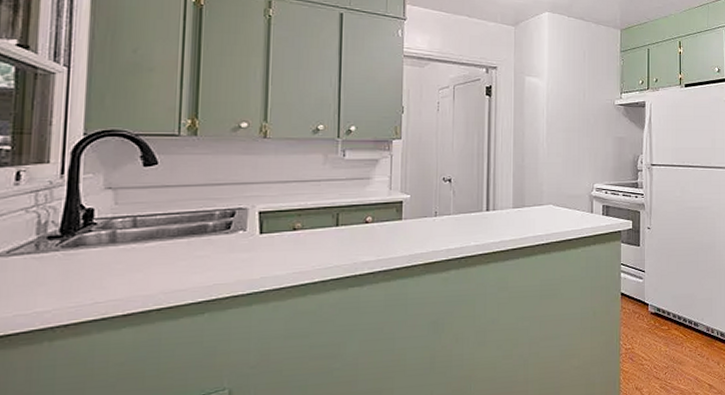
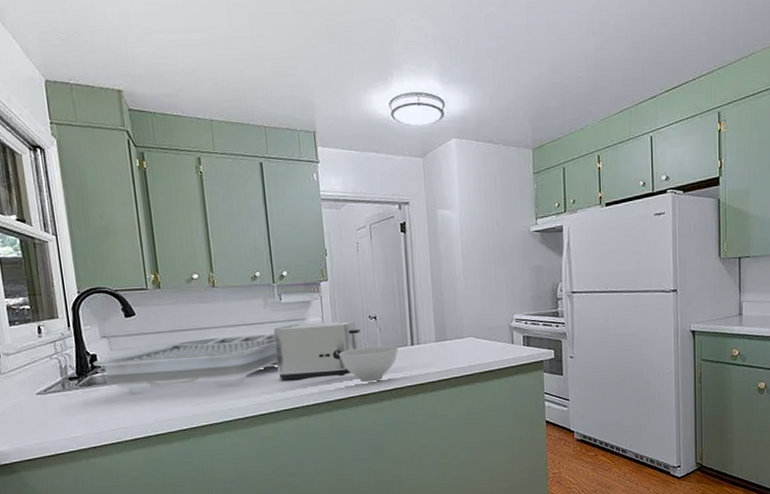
dish rack: none [86,193,333,258] -> present [92,334,279,394]
toaster: none [330,182,432,245] -> present [274,320,360,380]
bowl: none [404,210,473,250] -> present [338,345,399,383]

